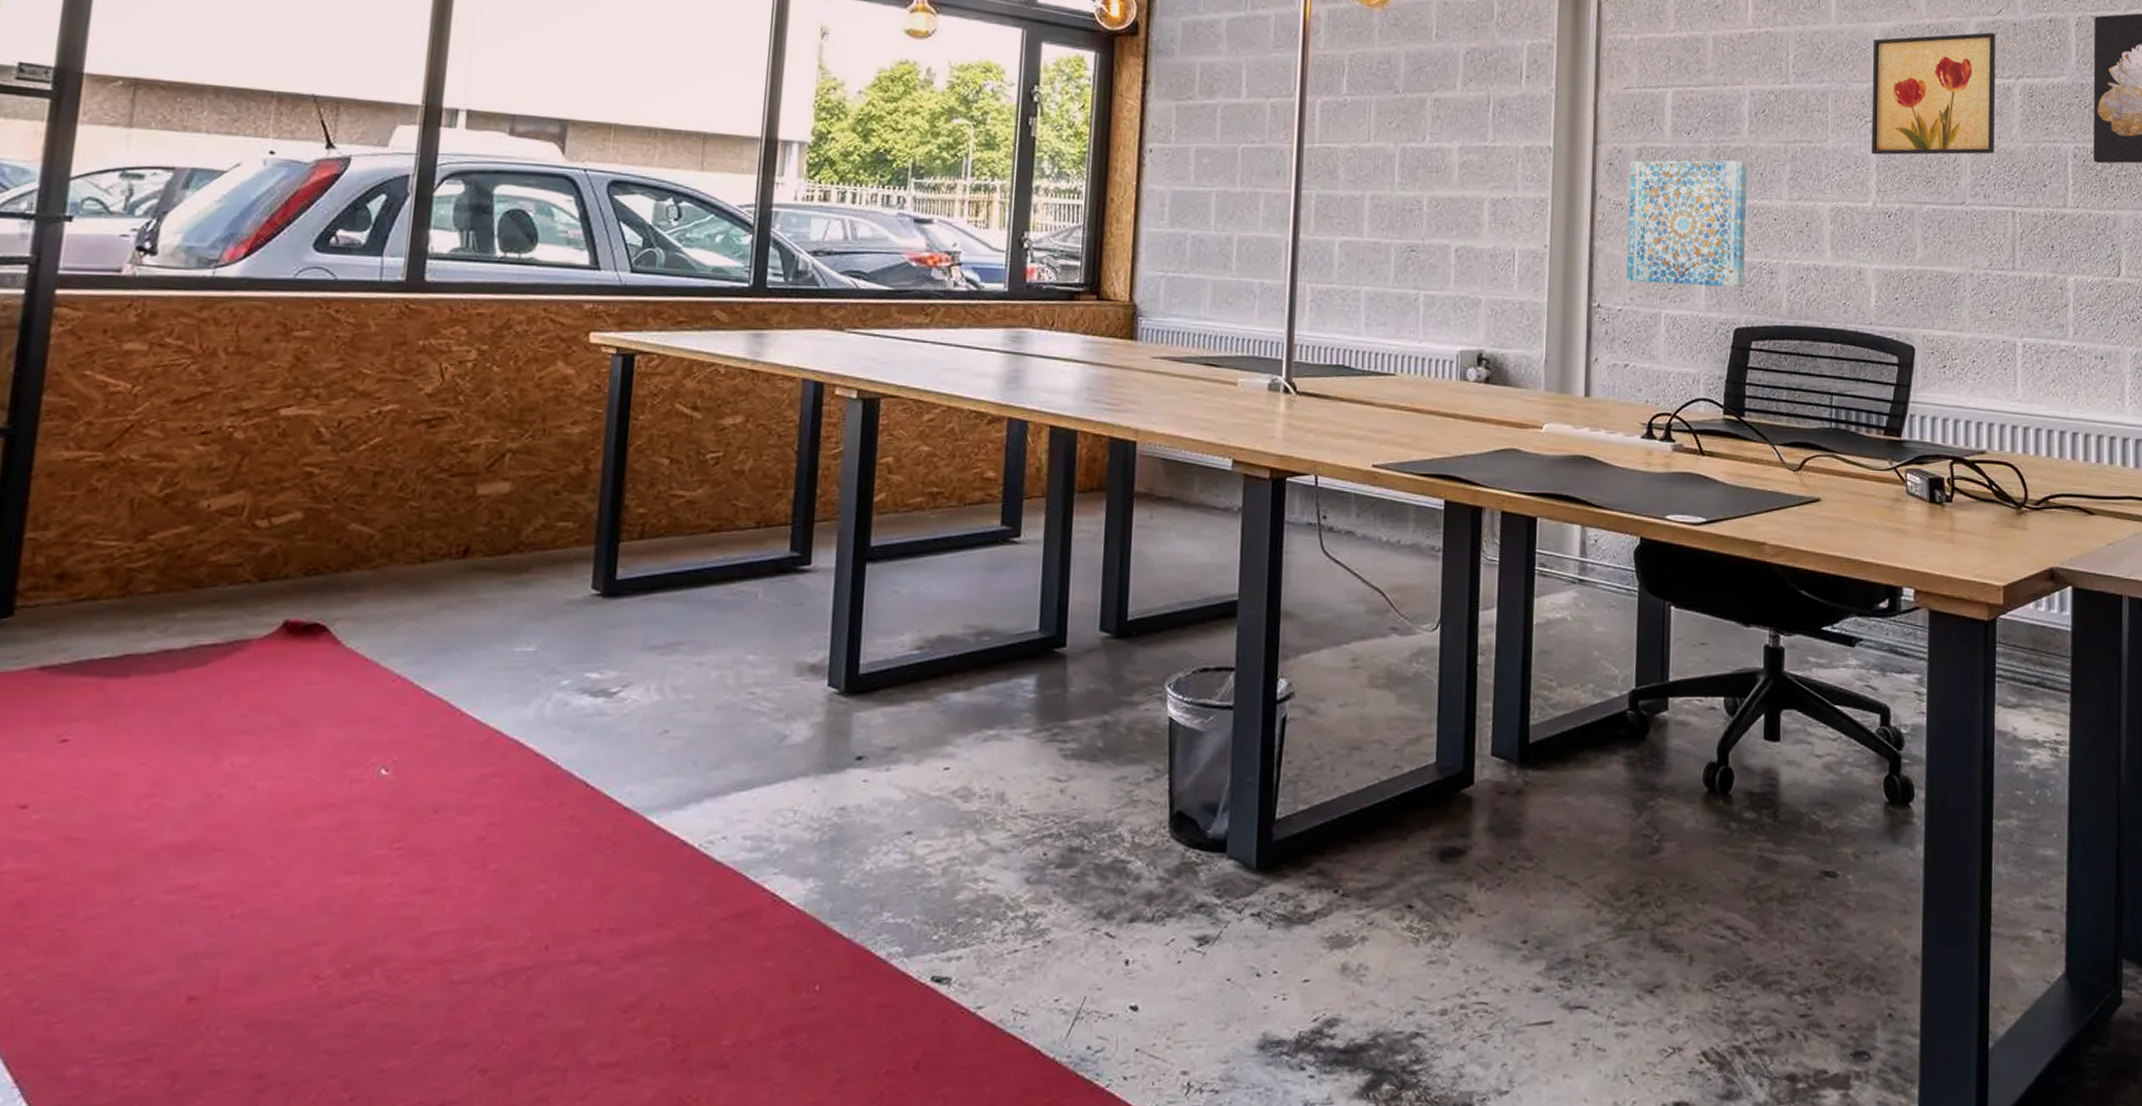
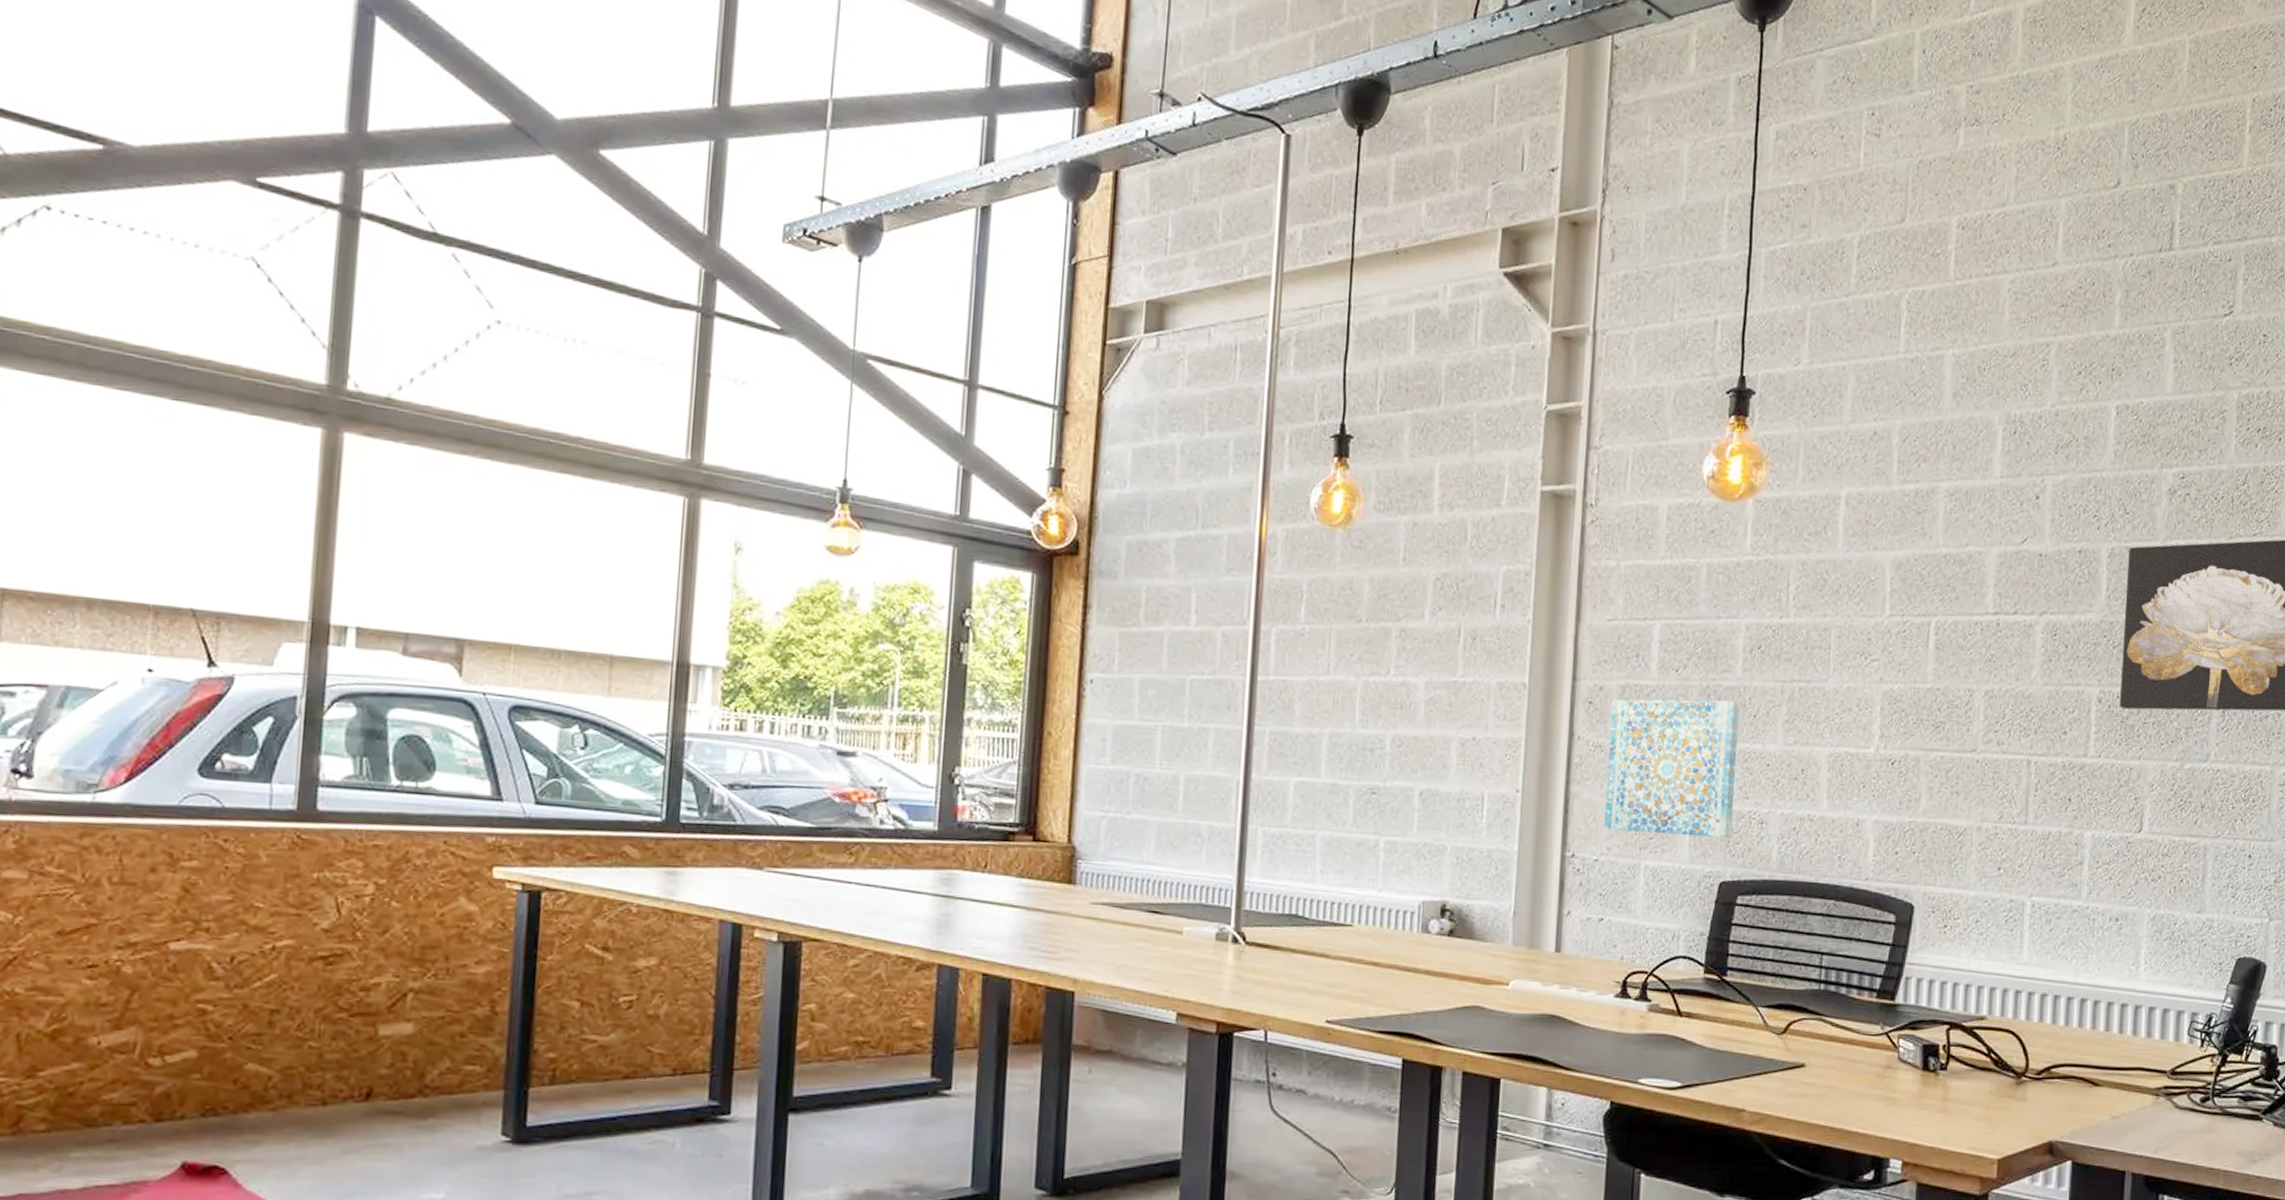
wall art: present [1871,32,1996,155] -> none [1876,563,2019,698]

